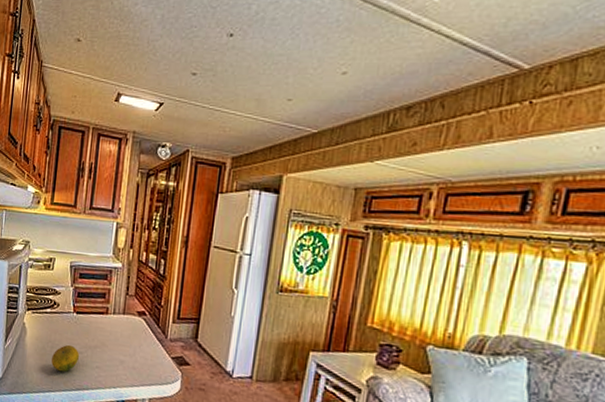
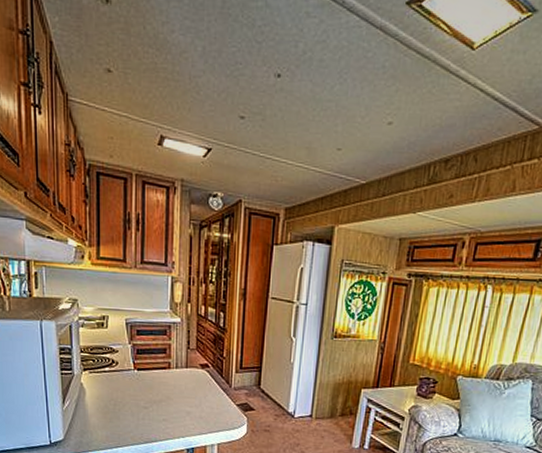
fruit: present [51,344,80,372] -> none [116,401,145,428]

